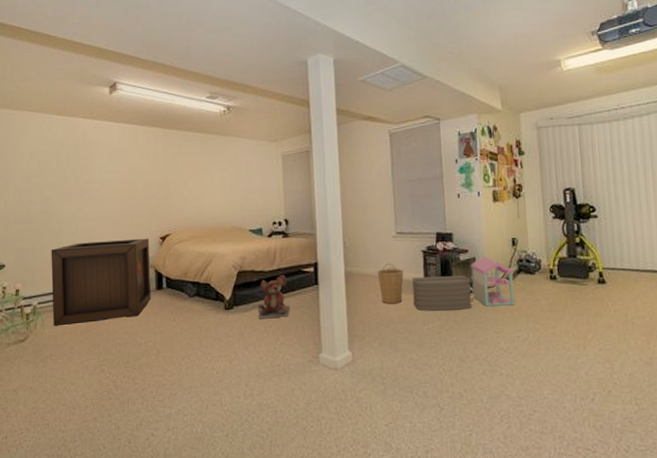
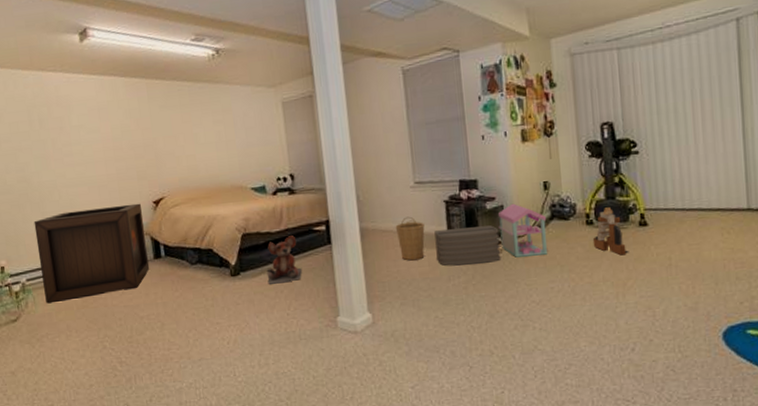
building blocks: none [556,265,589,310] -> present [592,207,629,256]

